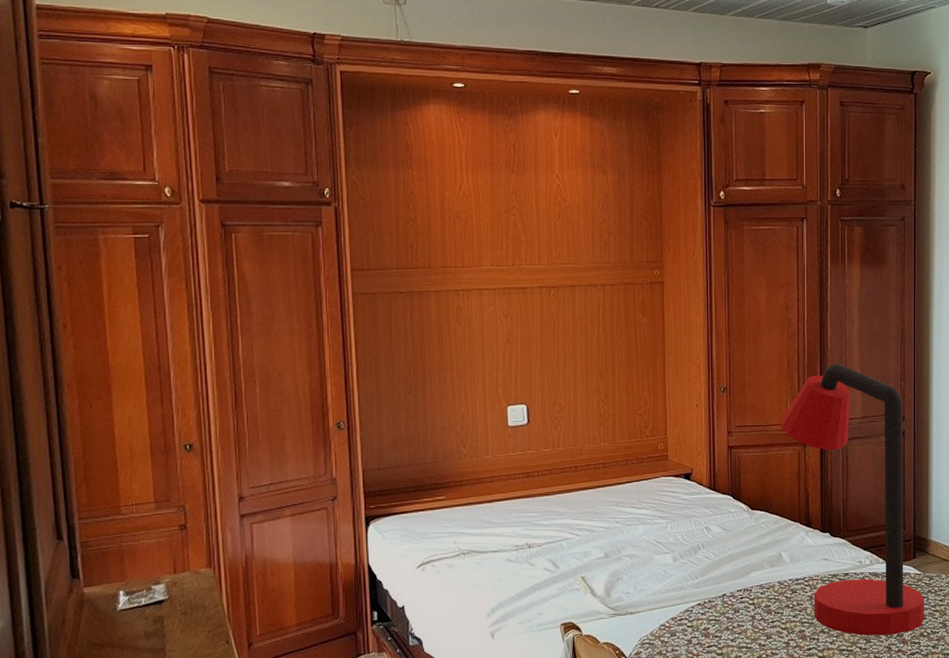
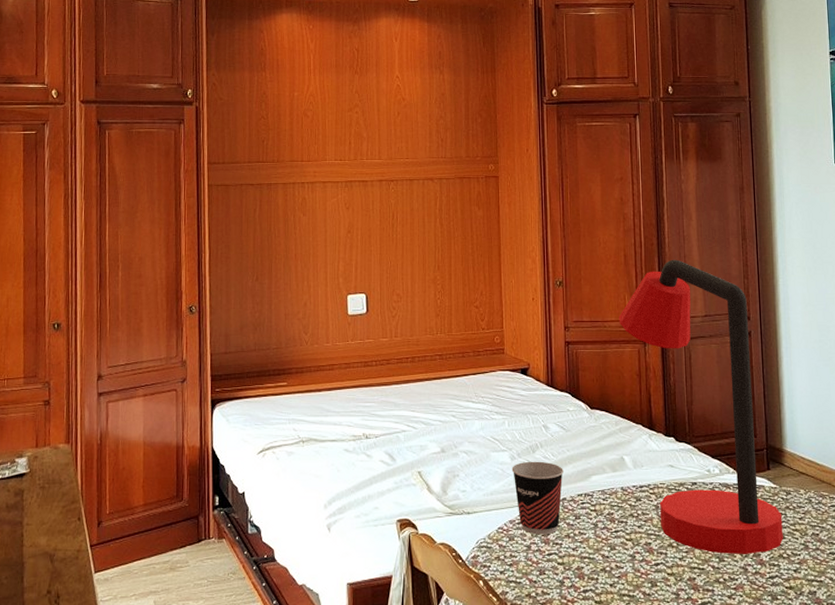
cup: none [674,561,724,630] -> present [511,461,563,535]

